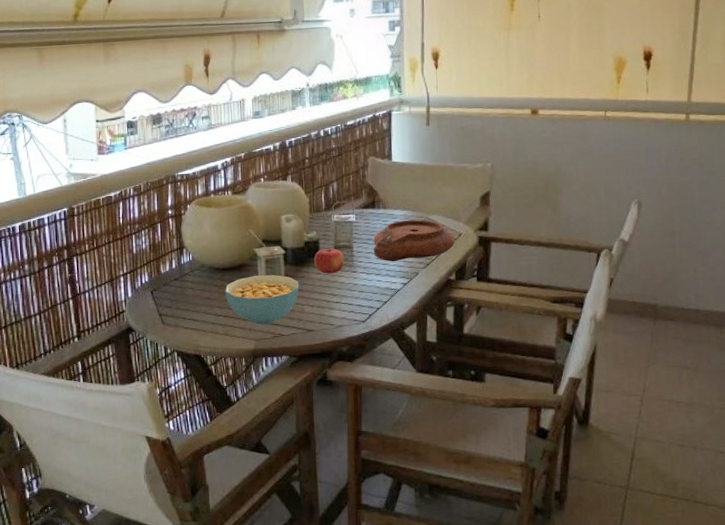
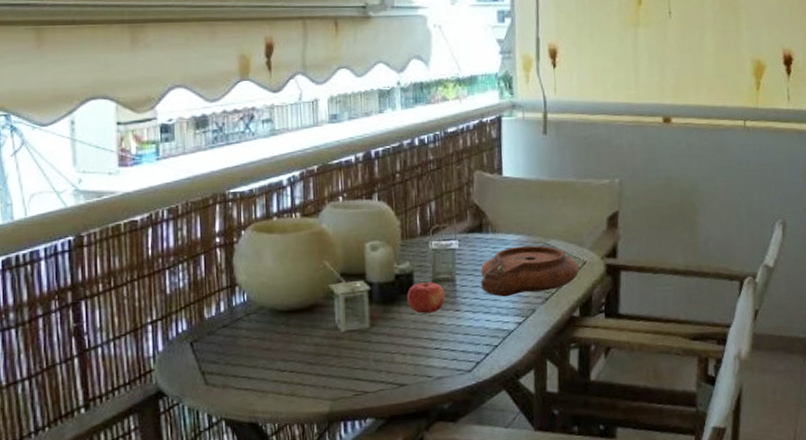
cereal bowl: present [225,275,299,325] -> none [291,317,388,381]

